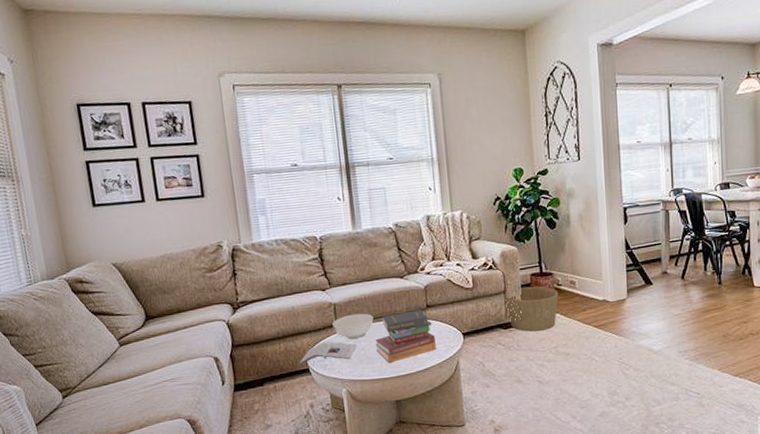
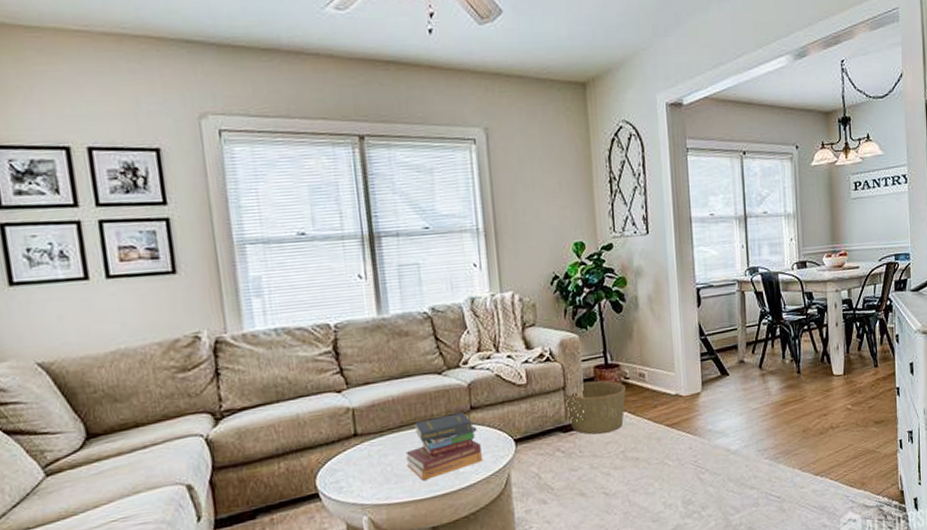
magazine: present [300,341,357,365] -> none [306,456,382,488]
bowl: present [332,313,374,339] -> none [350,419,404,453]

